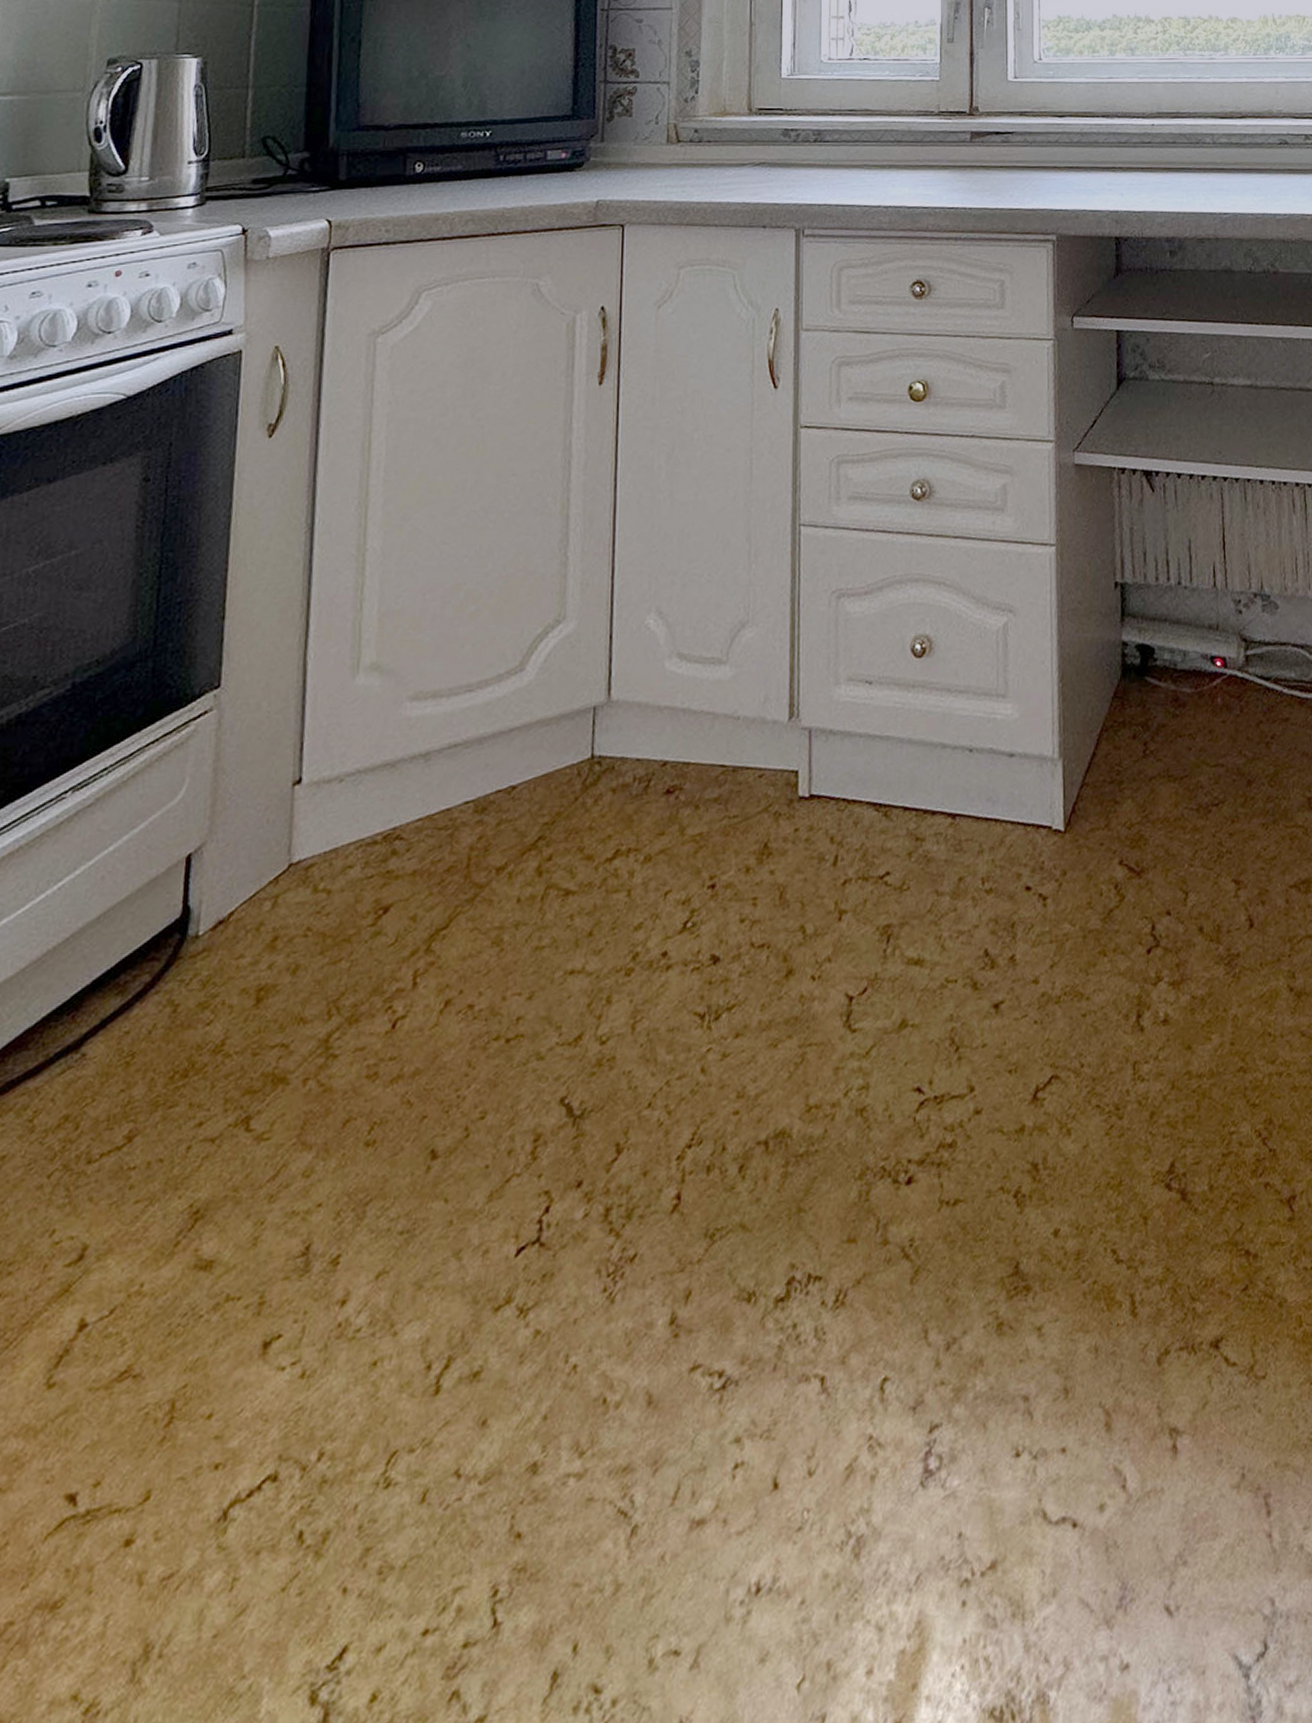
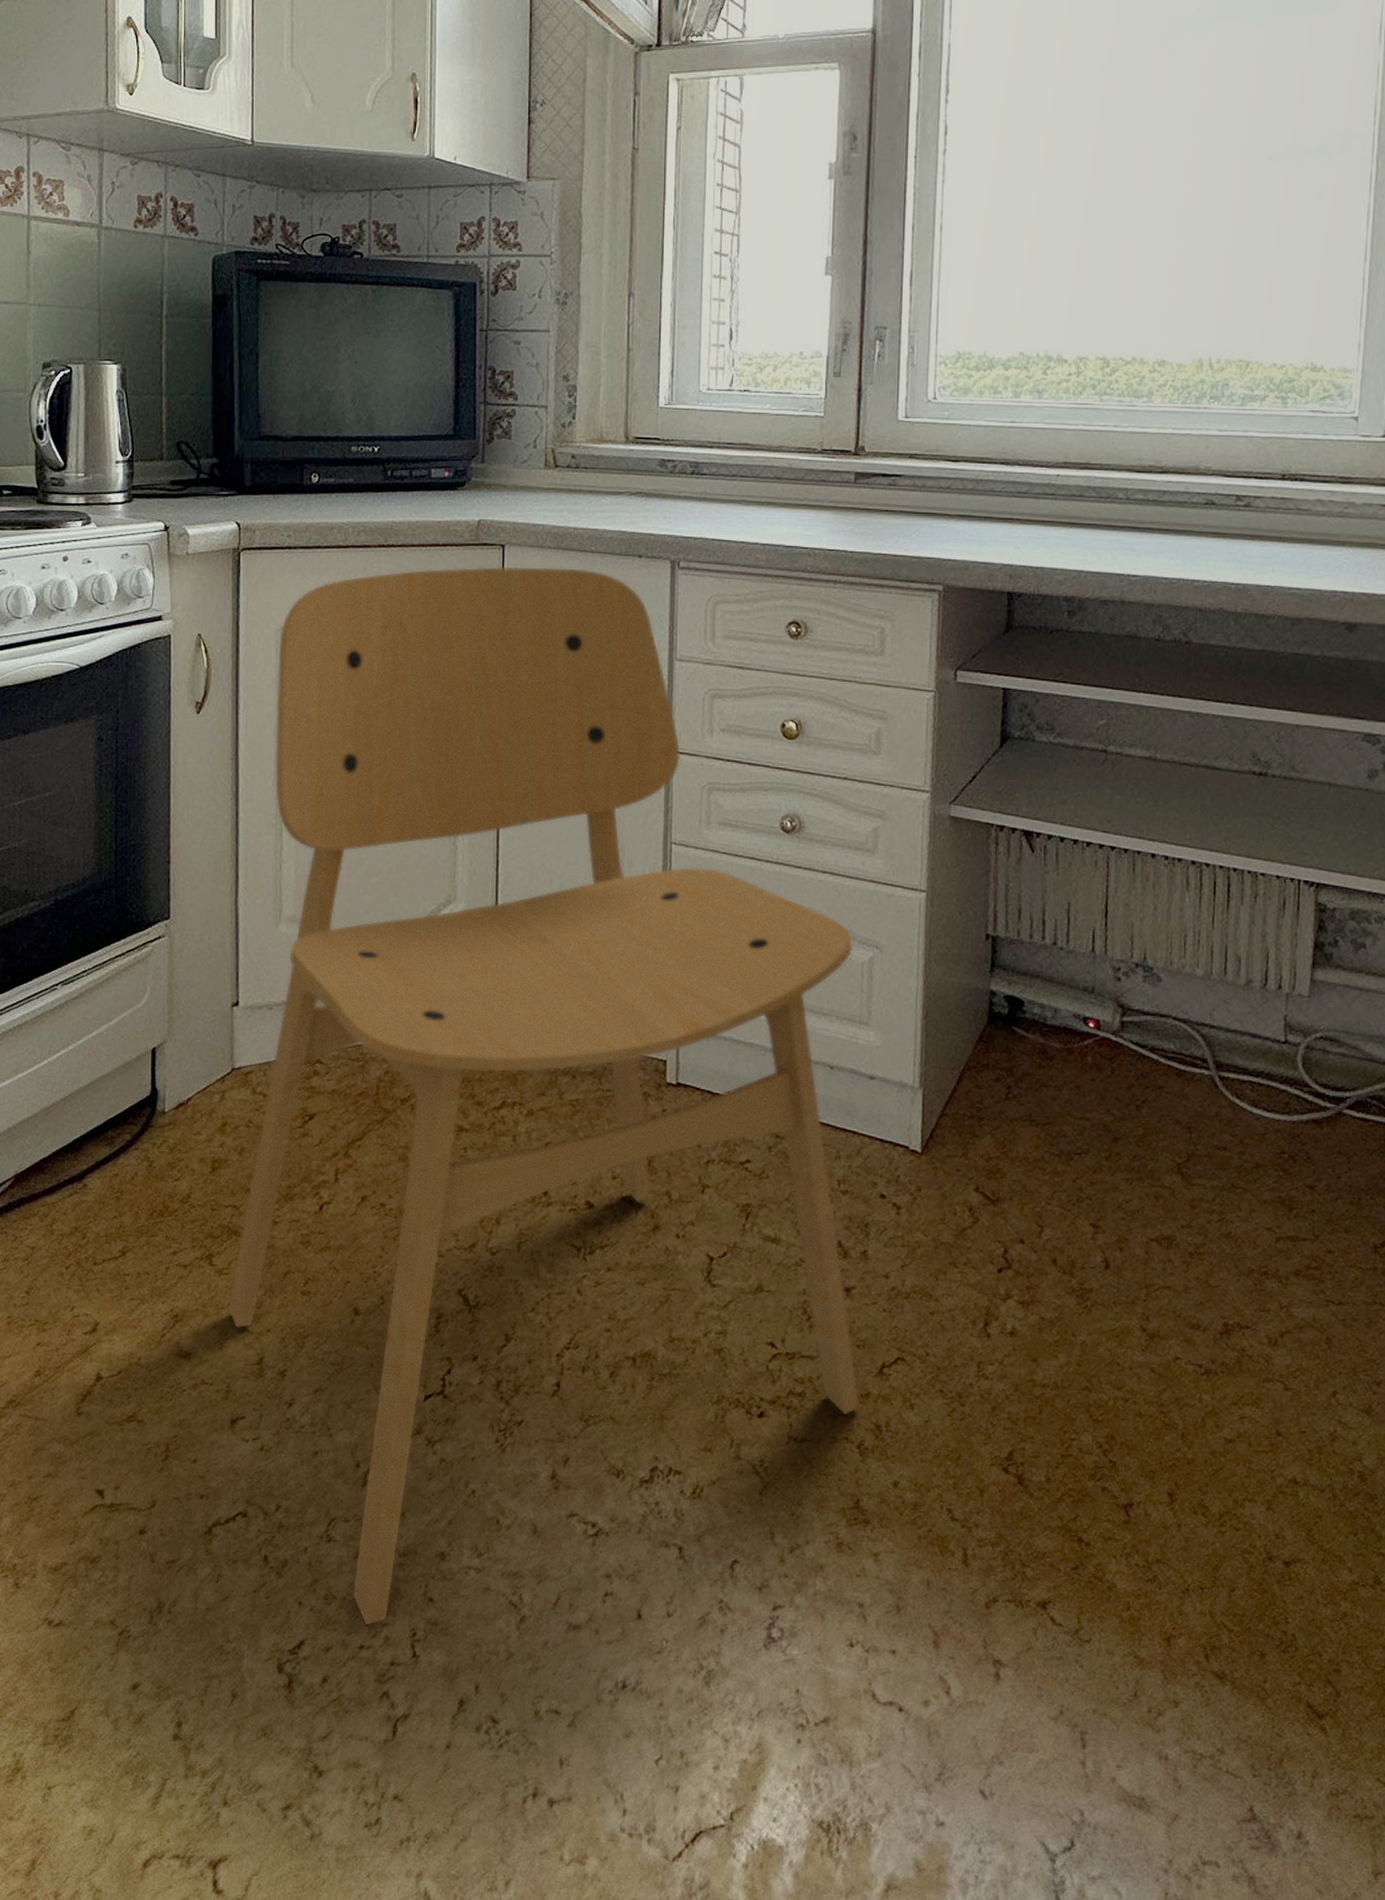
dining chair: none [267,243,1014,1598] -> present [228,566,859,1626]

